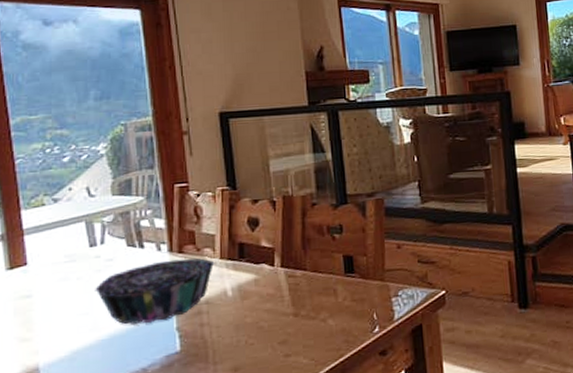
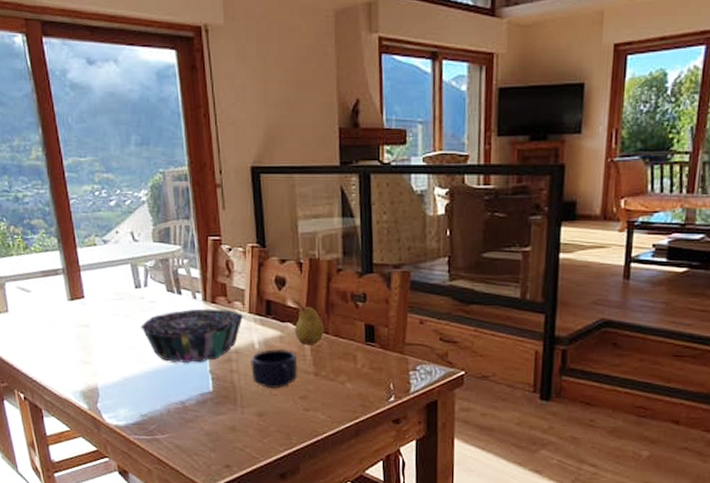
mug: none [222,292,276,338] -> present [250,348,298,388]
fruit: none [268,240,302,286] -> present [294,301,324,345]

